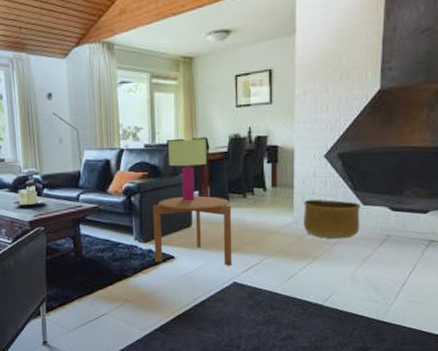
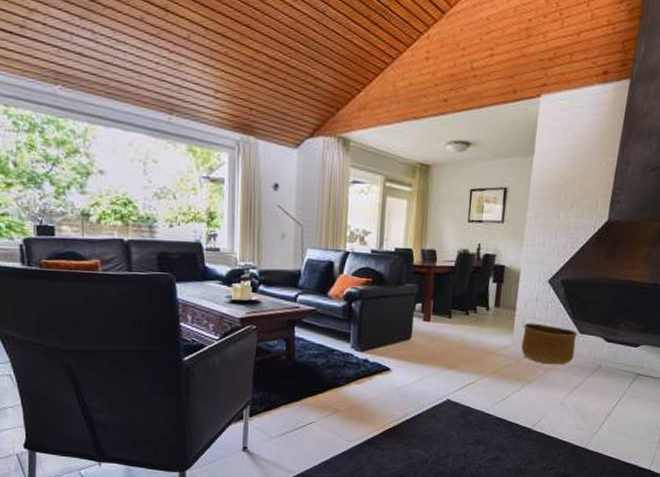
side table: present [152,195,232,266] -> none [369,308,453,383]
table lamp: present [168,138,207,201] -> none [394,248,435,313]

